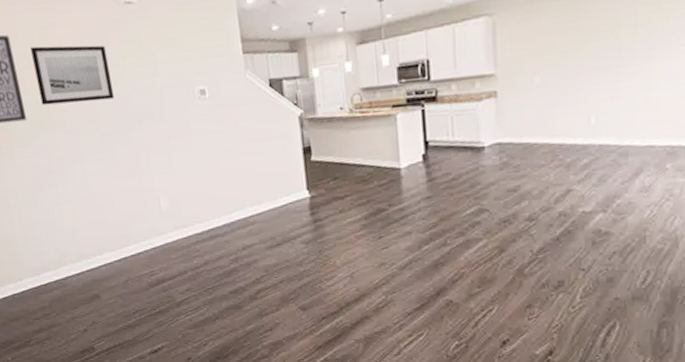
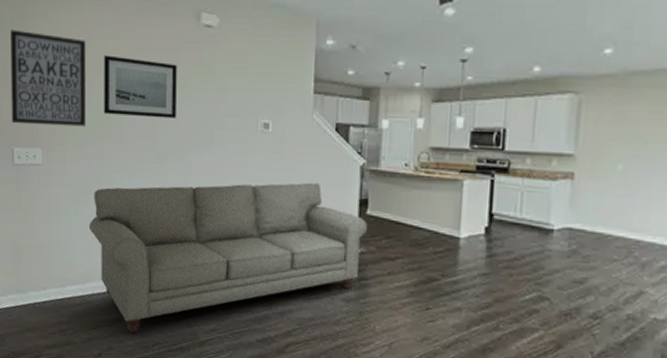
sofa: none [48,138,315,306] -> present [88,182,368,333]

